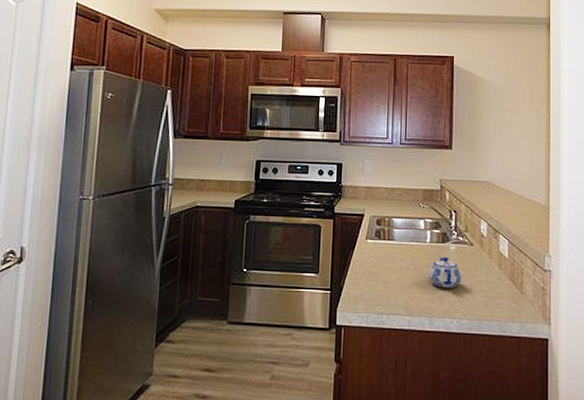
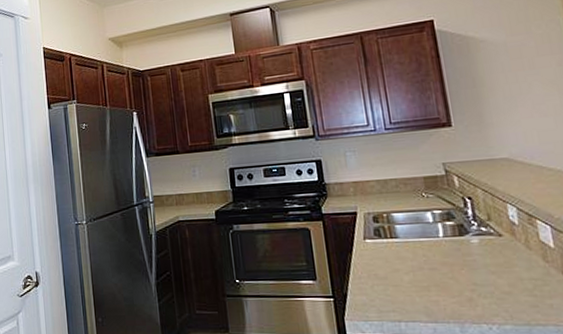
teapot: present [429,256,462,288] -> none [449,252,495,289]

